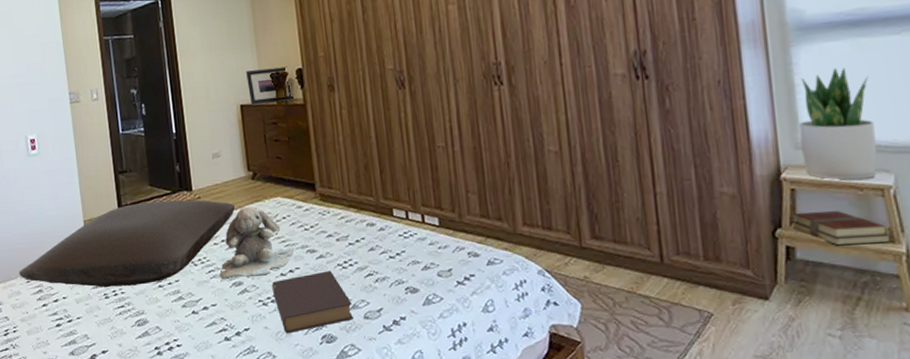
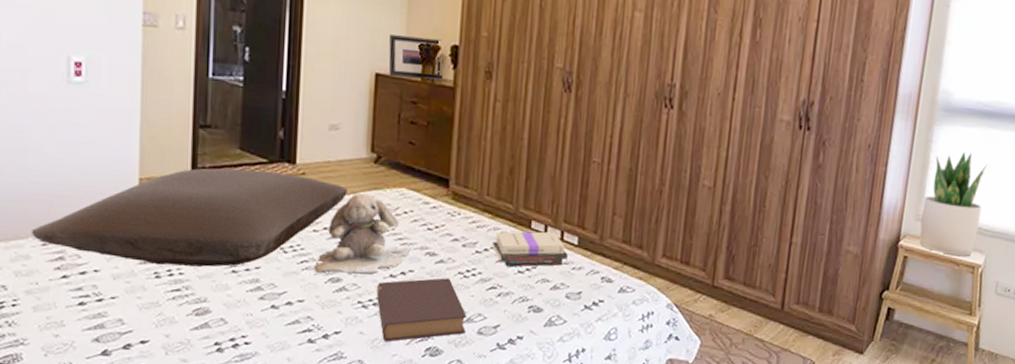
books: none [362,216,432,254] -> present [492,231,568,267]
books: present [791,211,893,246] -> none [897,278,971,315]

